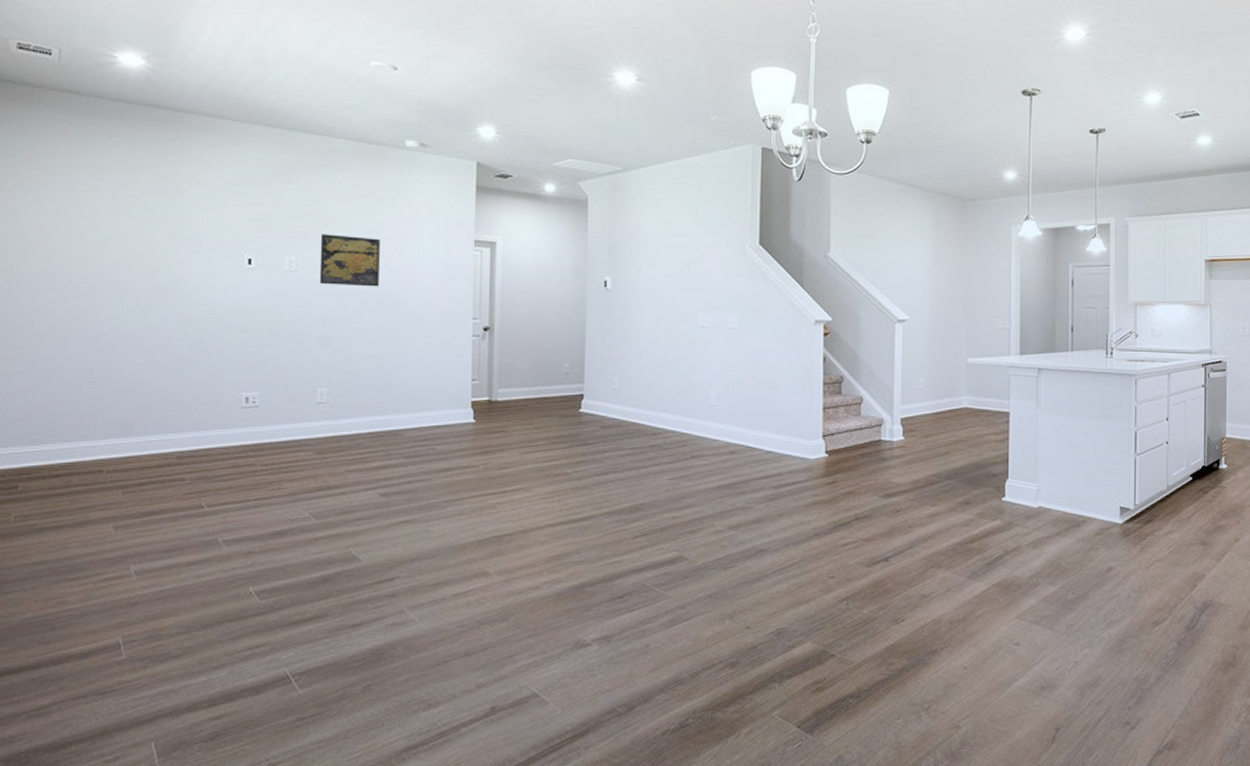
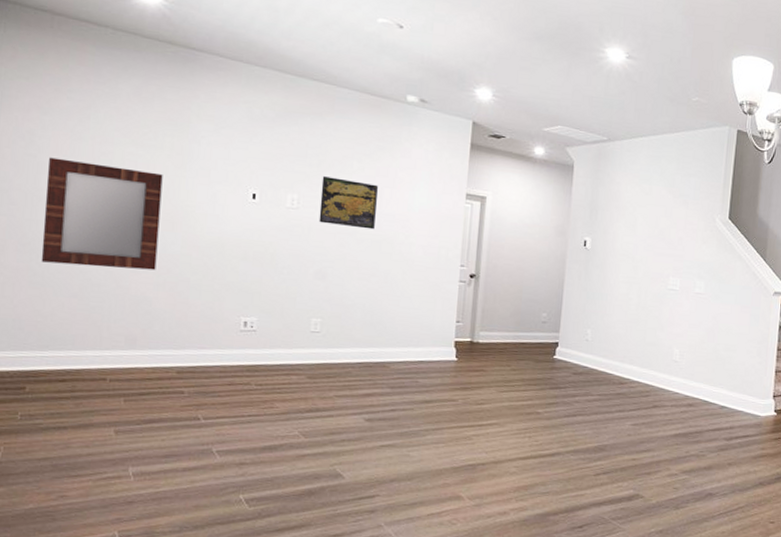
home mirror: none [29,237,153,350] -> present [41,157,163,271]

